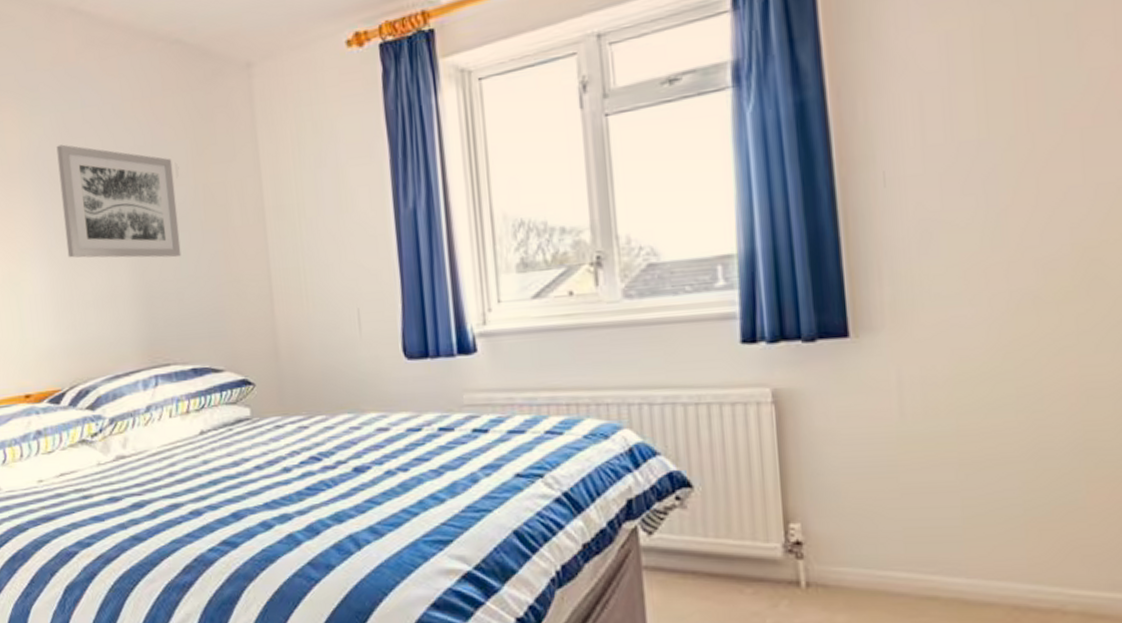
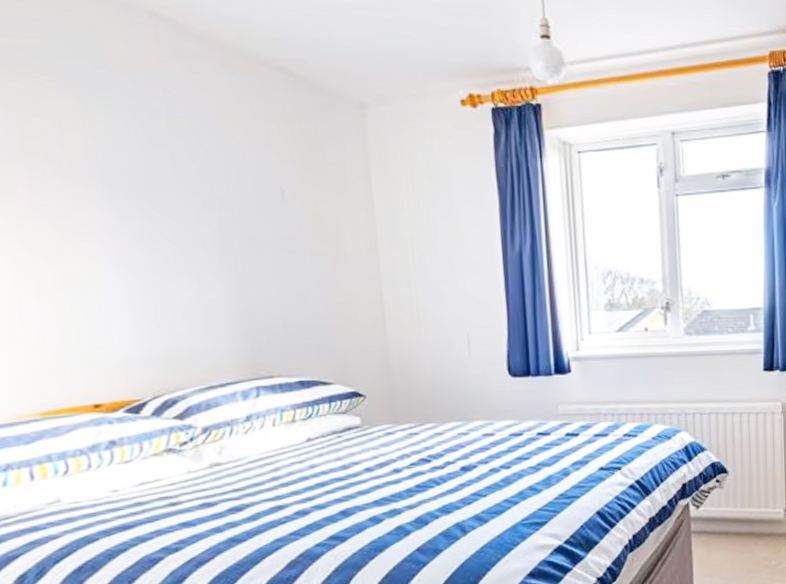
wall art: present [56,144,182,258] -> none [134,151,287,277]

